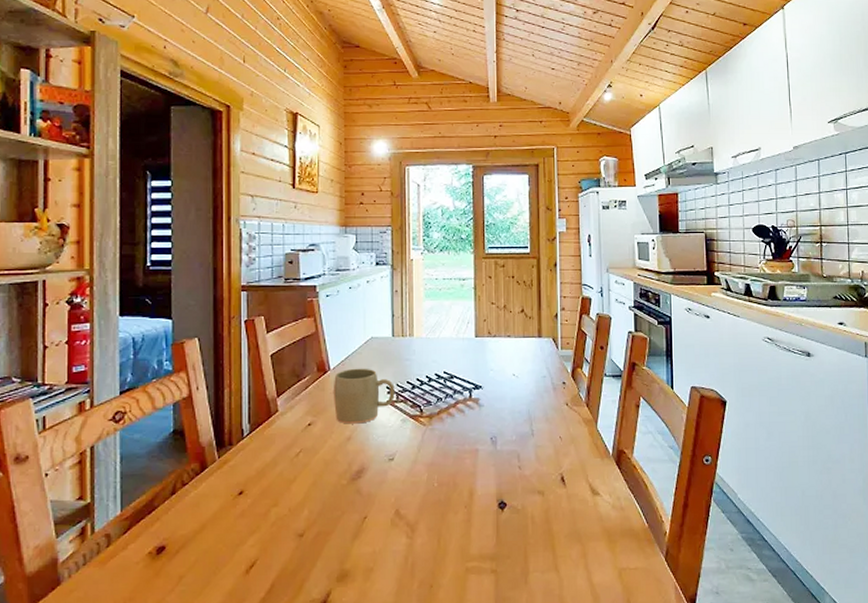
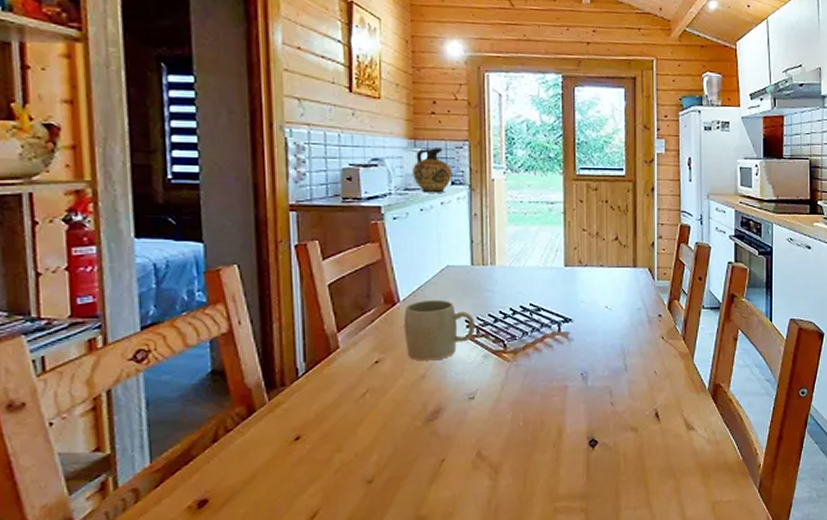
ceramic jug: none [344,233,377,273] -> present [413,148,453,193]

